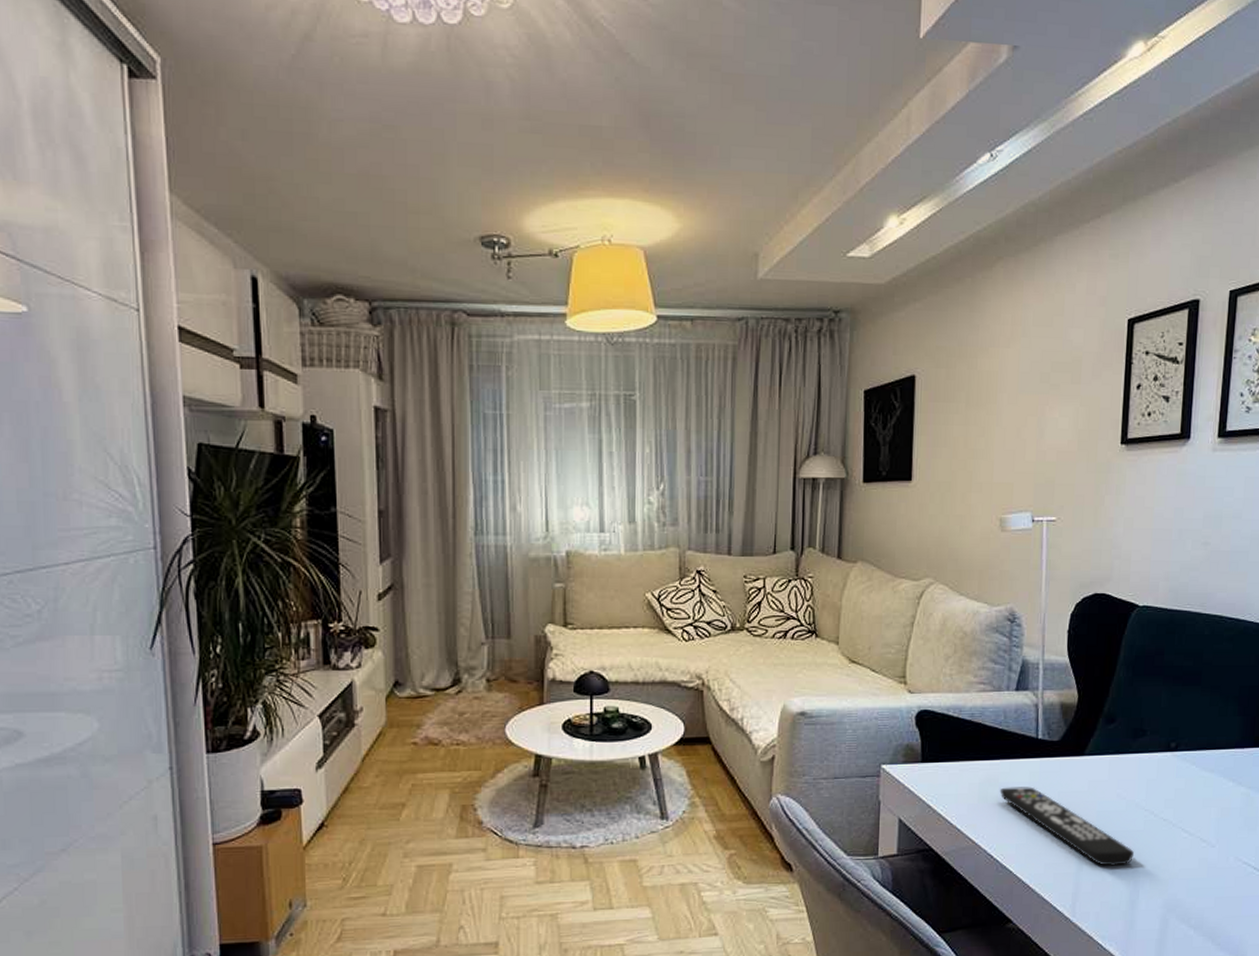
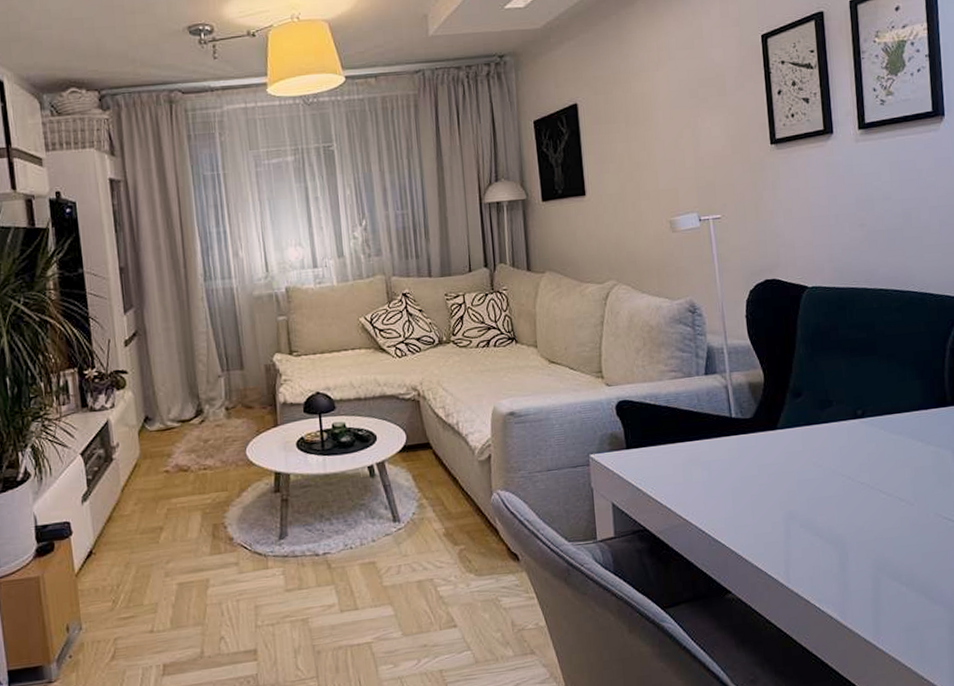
remote control: present [999,787,1135,867] -> none [702,463,838,533]

